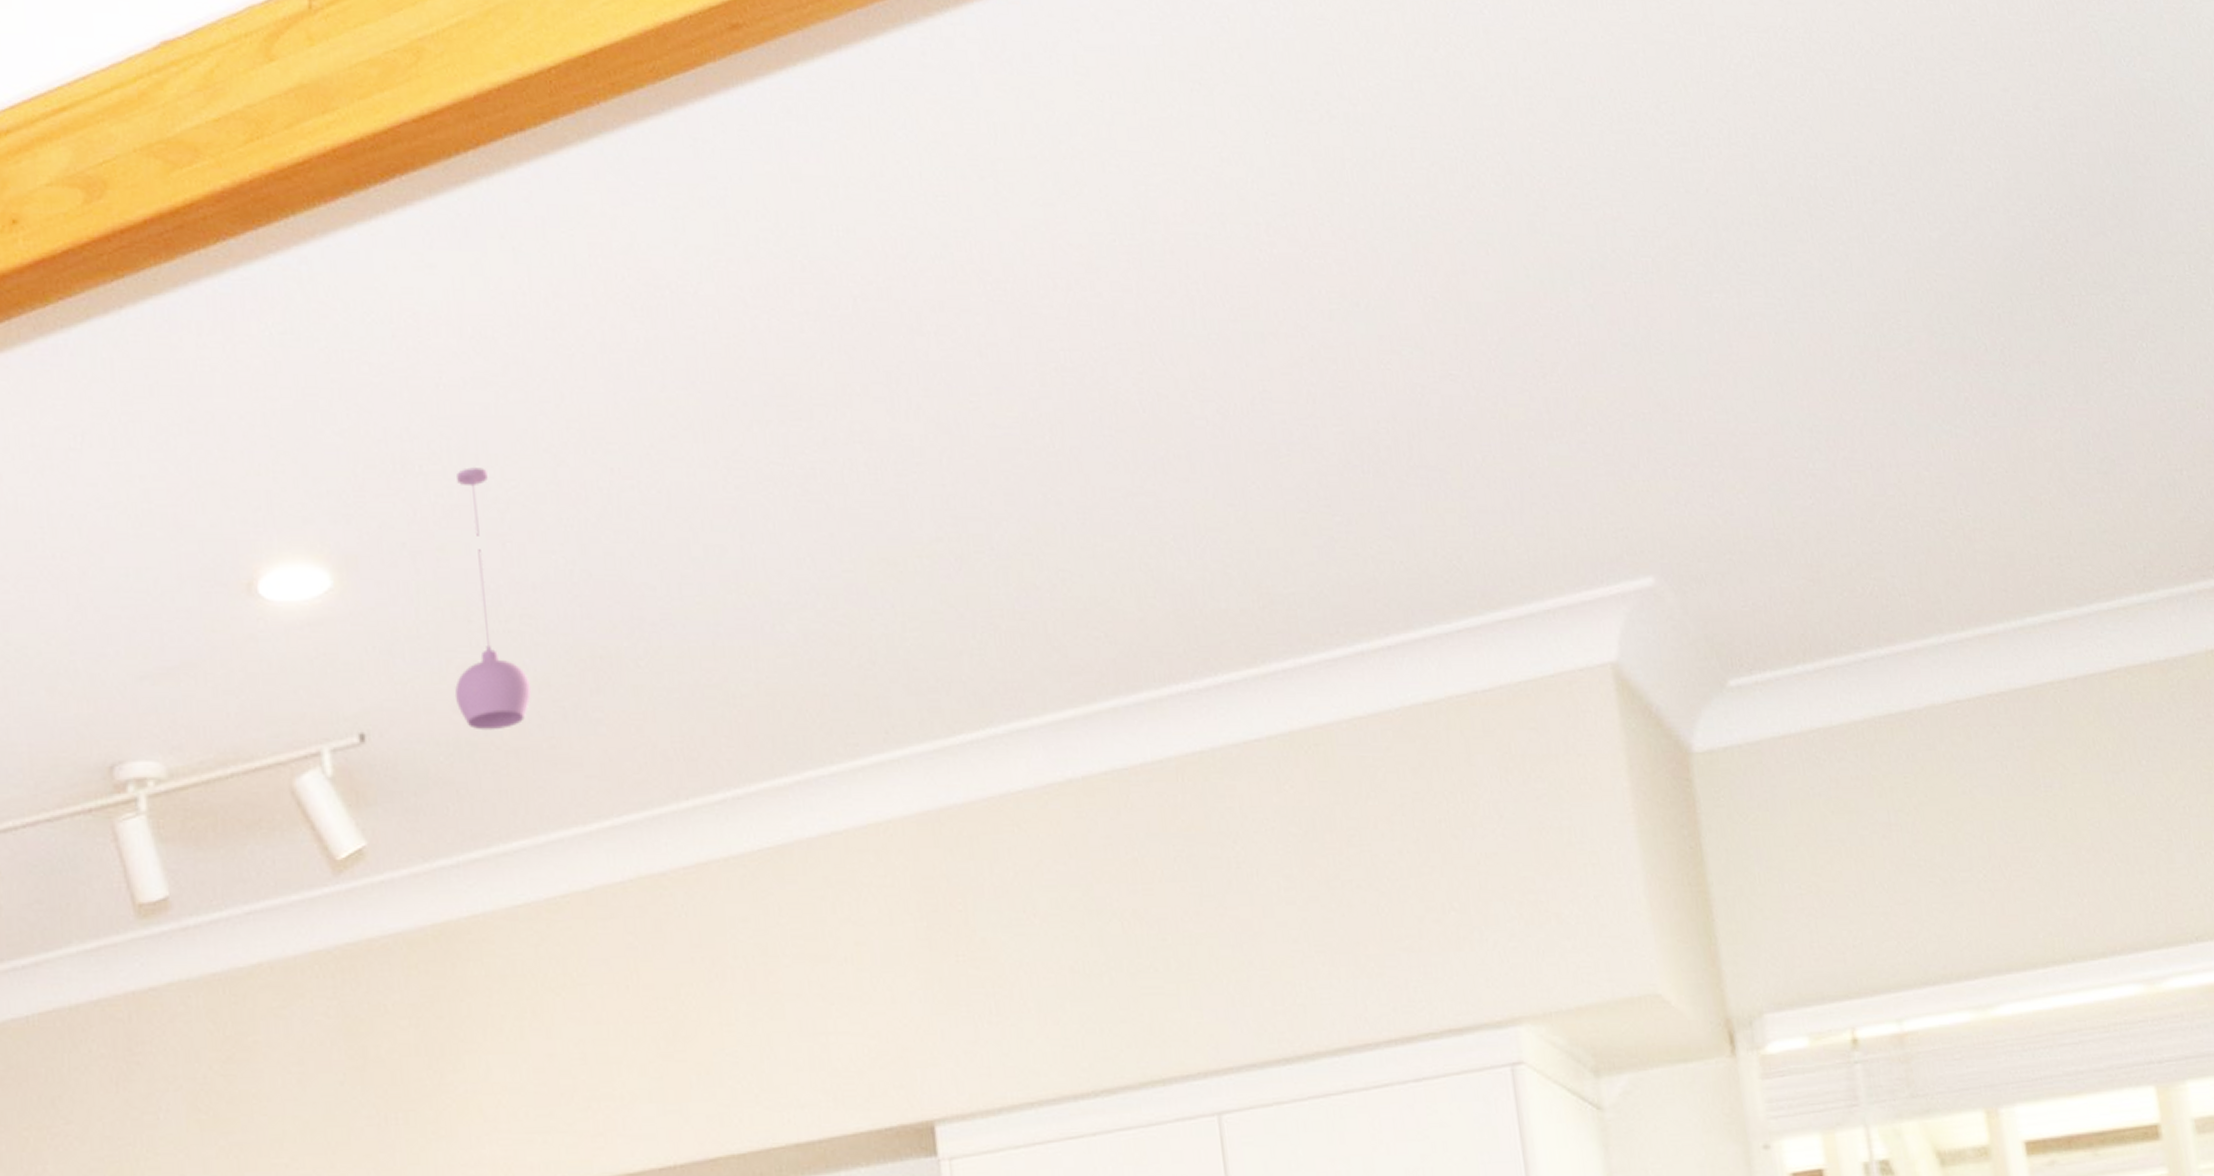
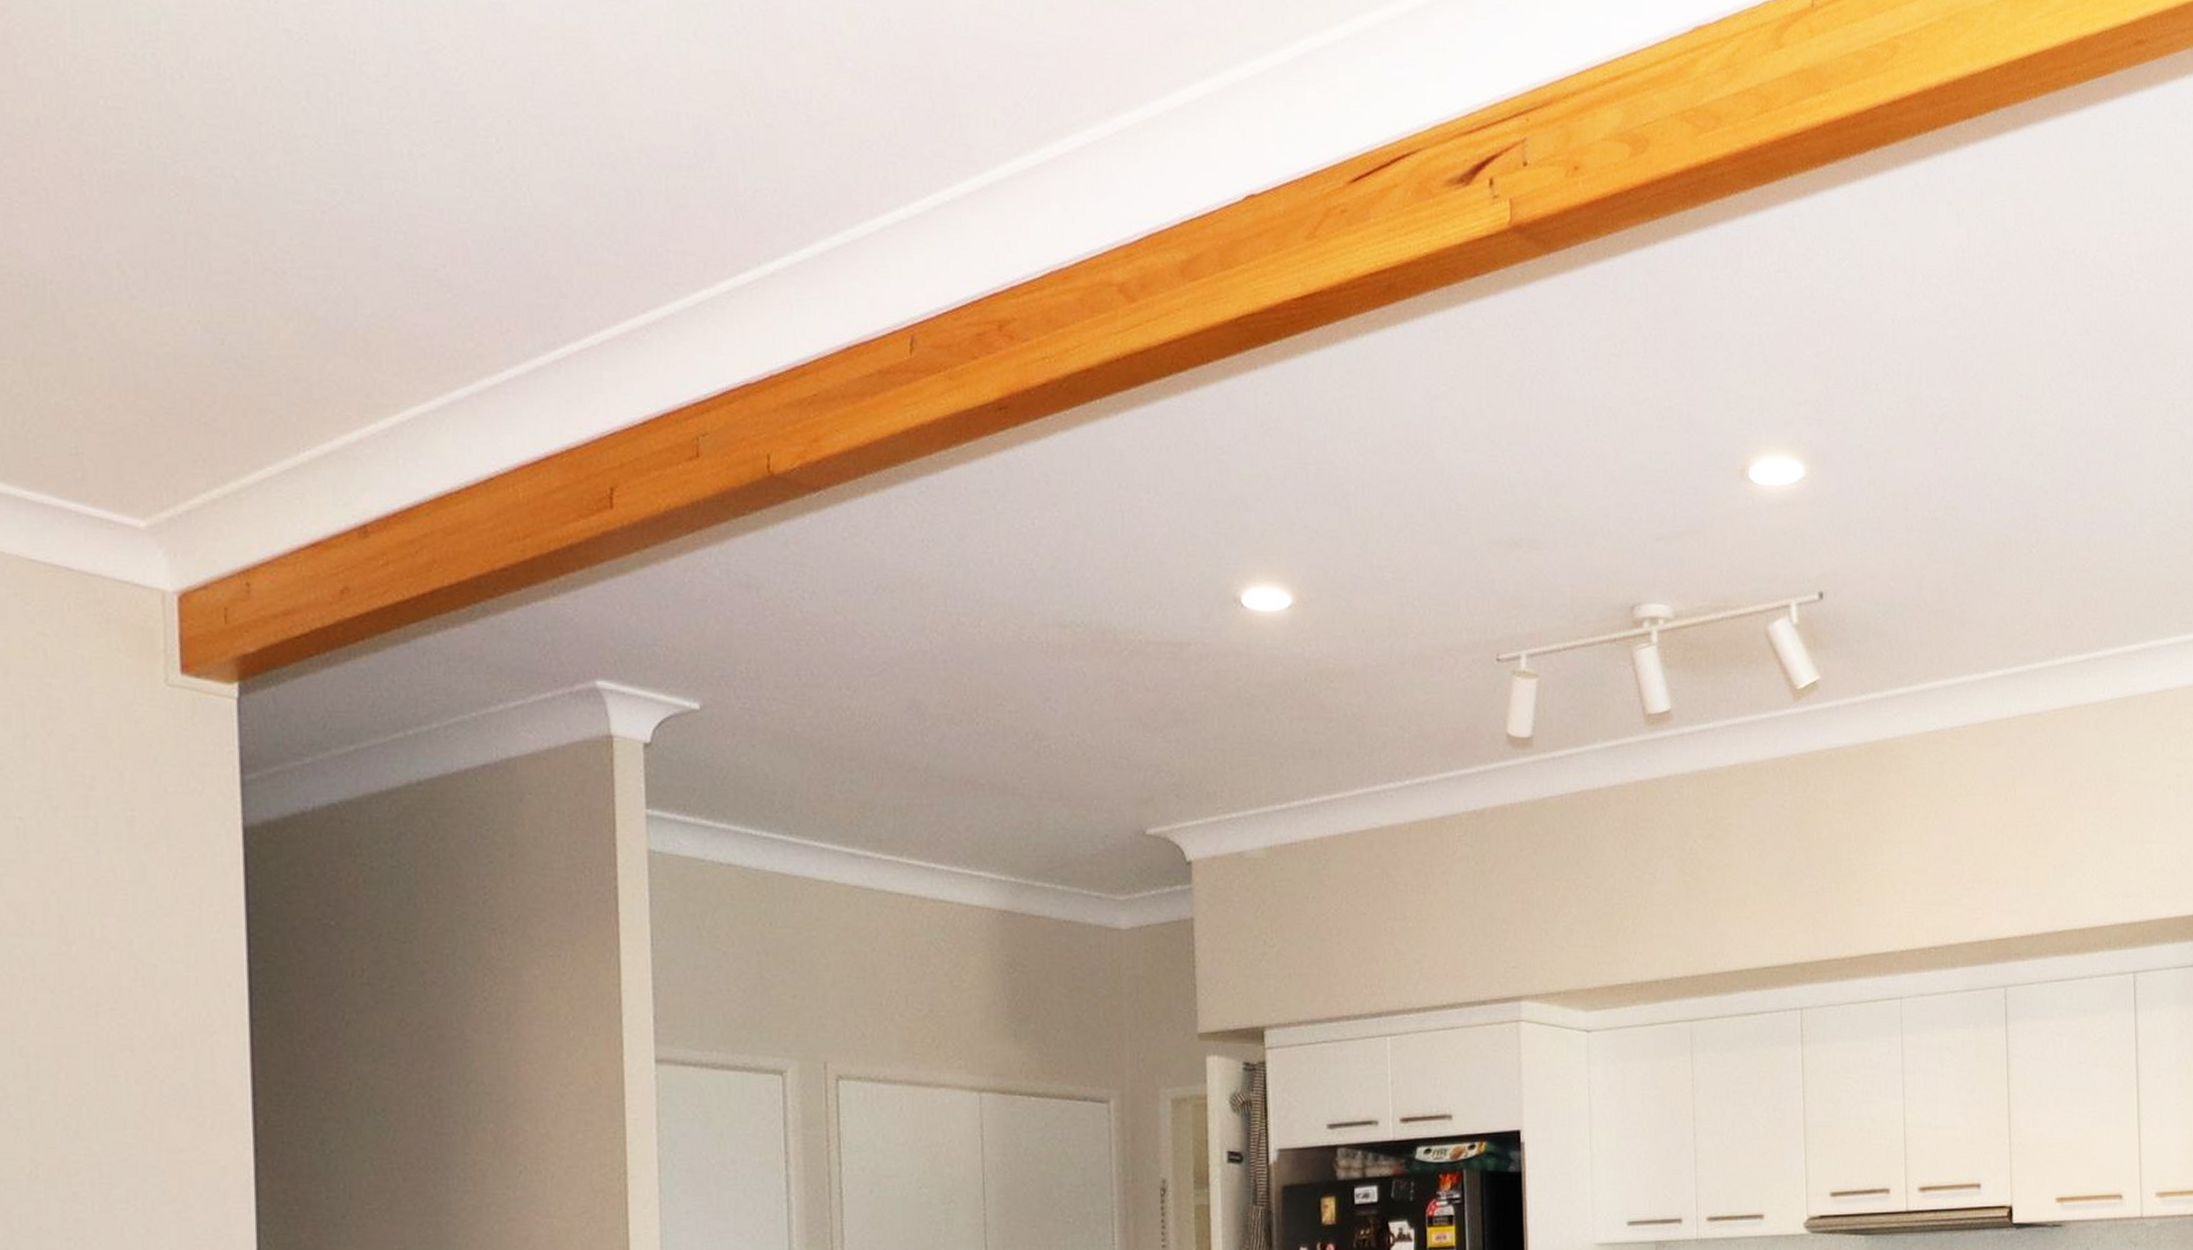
pendant light: present [454,467,532,731] -> none [1892,387,1950,596]

